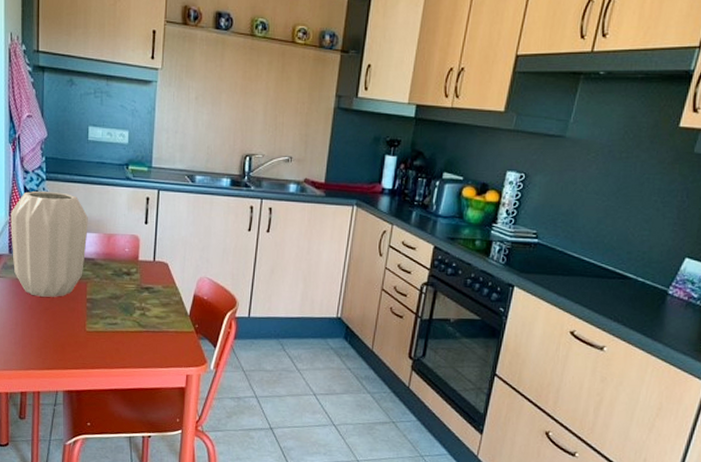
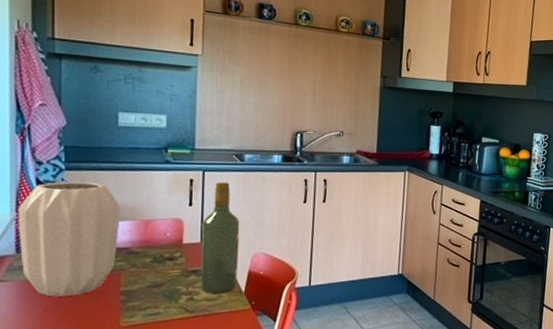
wine bottle: none [152,203,188,313] -> present [200,182,240,294]

